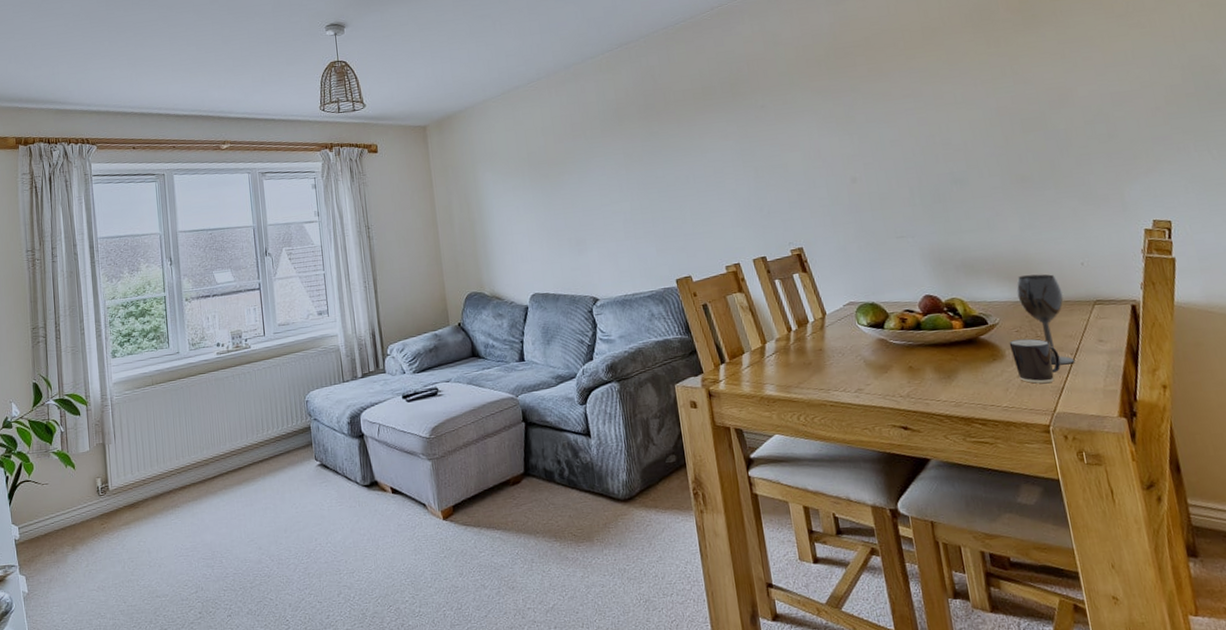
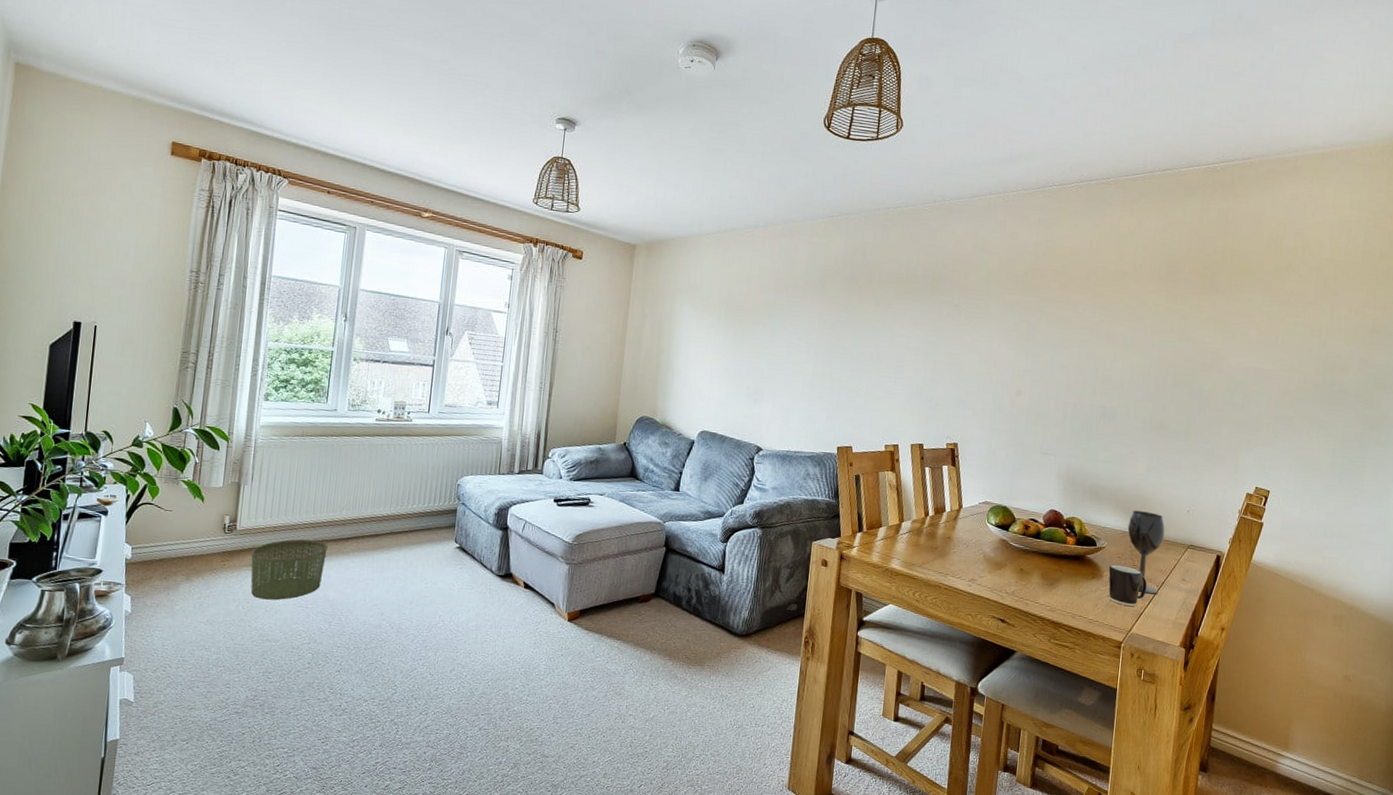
basket: none [126,483,197,556] -> present [250,539,329,600]

